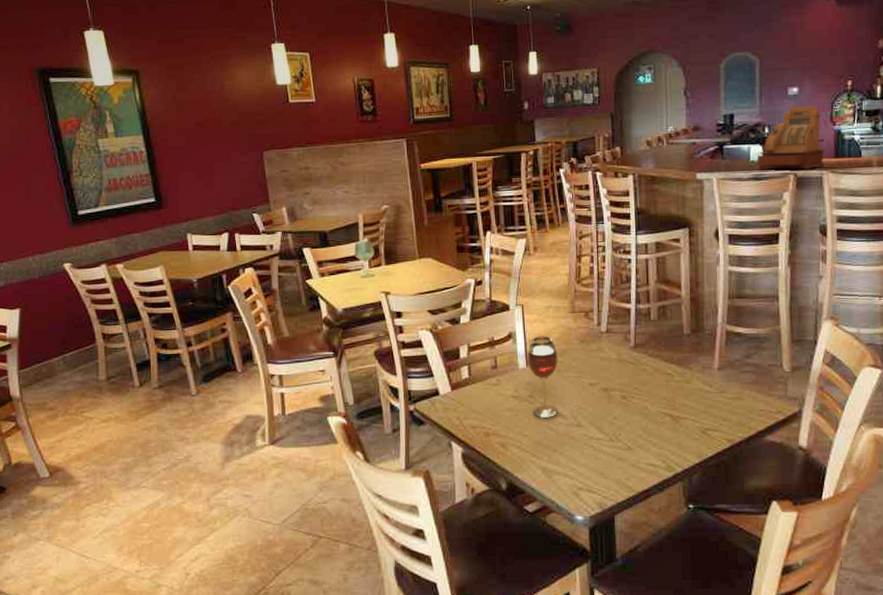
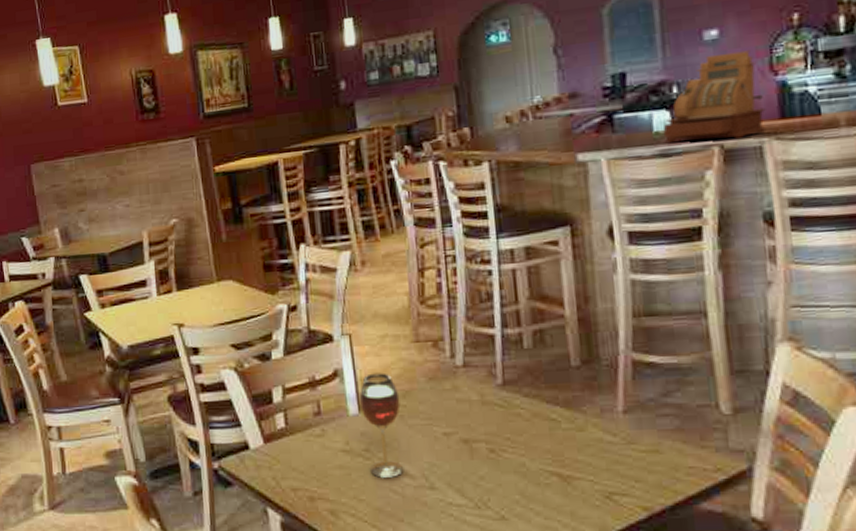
wine glass: present [354,240,375,279] -> none [139,262,165,309]

